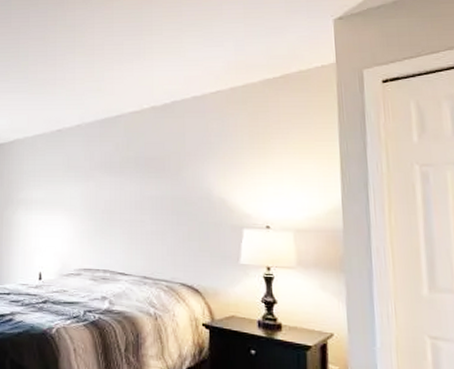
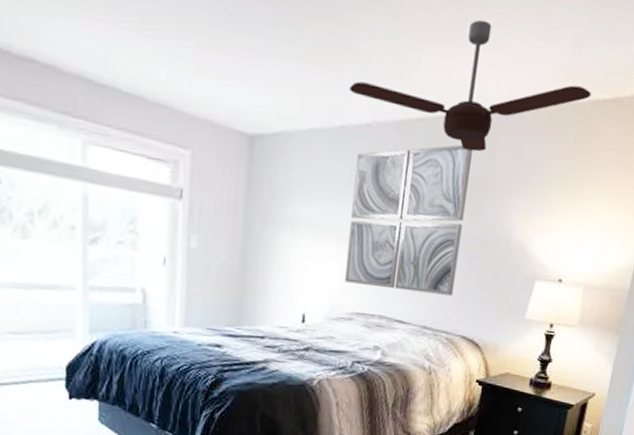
ceiling fan: none [62,42,261,133] -> present [349,19,591,152]
wall art: none [71,129,167,249] -> present [345,144,472,296]

